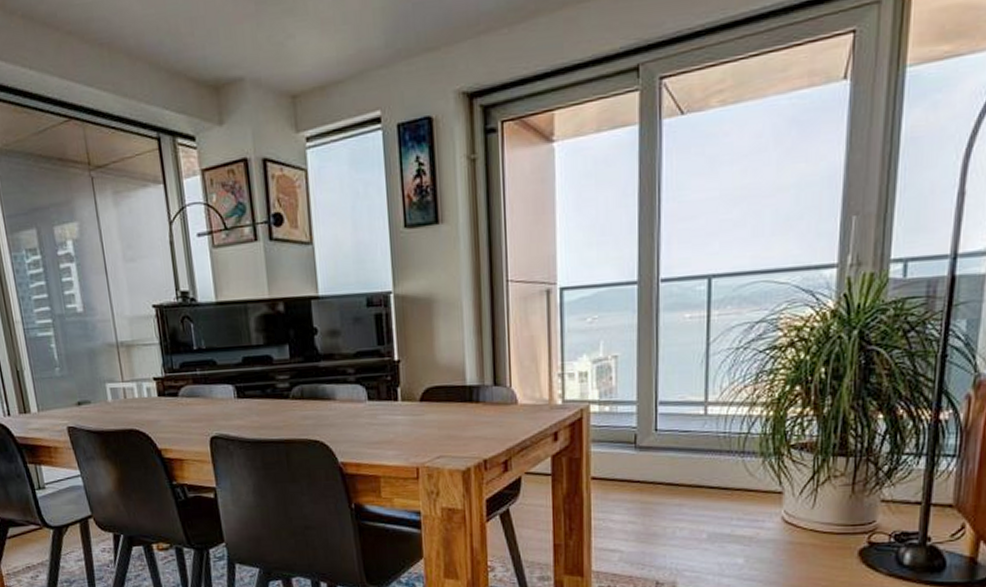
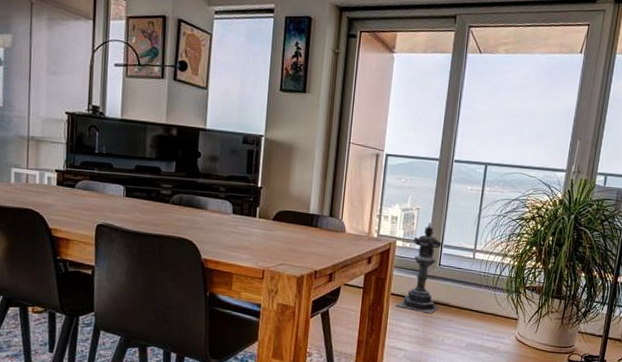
lantern: none [600,373,664,499] -> present [396,222,442,314]

